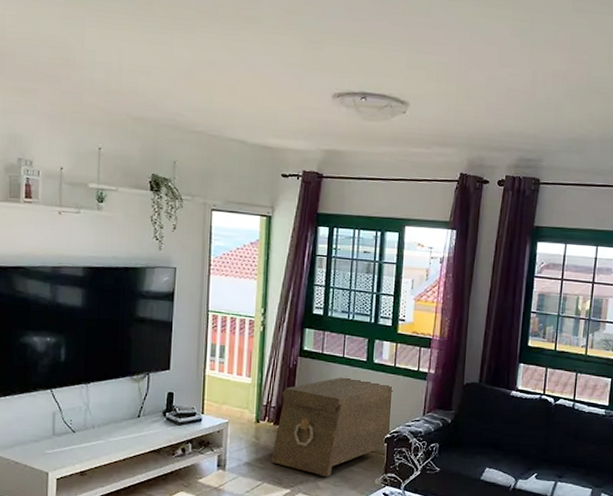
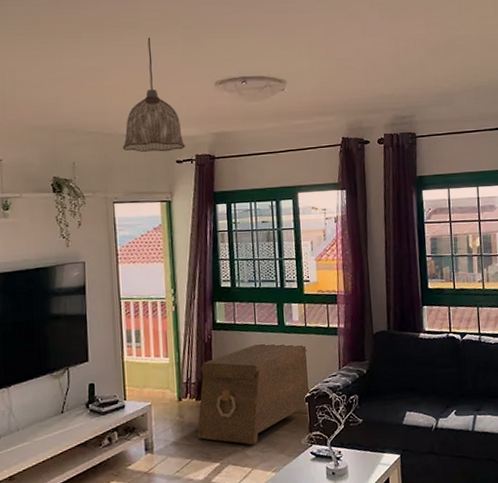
pendant lamp: none [227,35,293,163] -> present [122,37,185,152]

